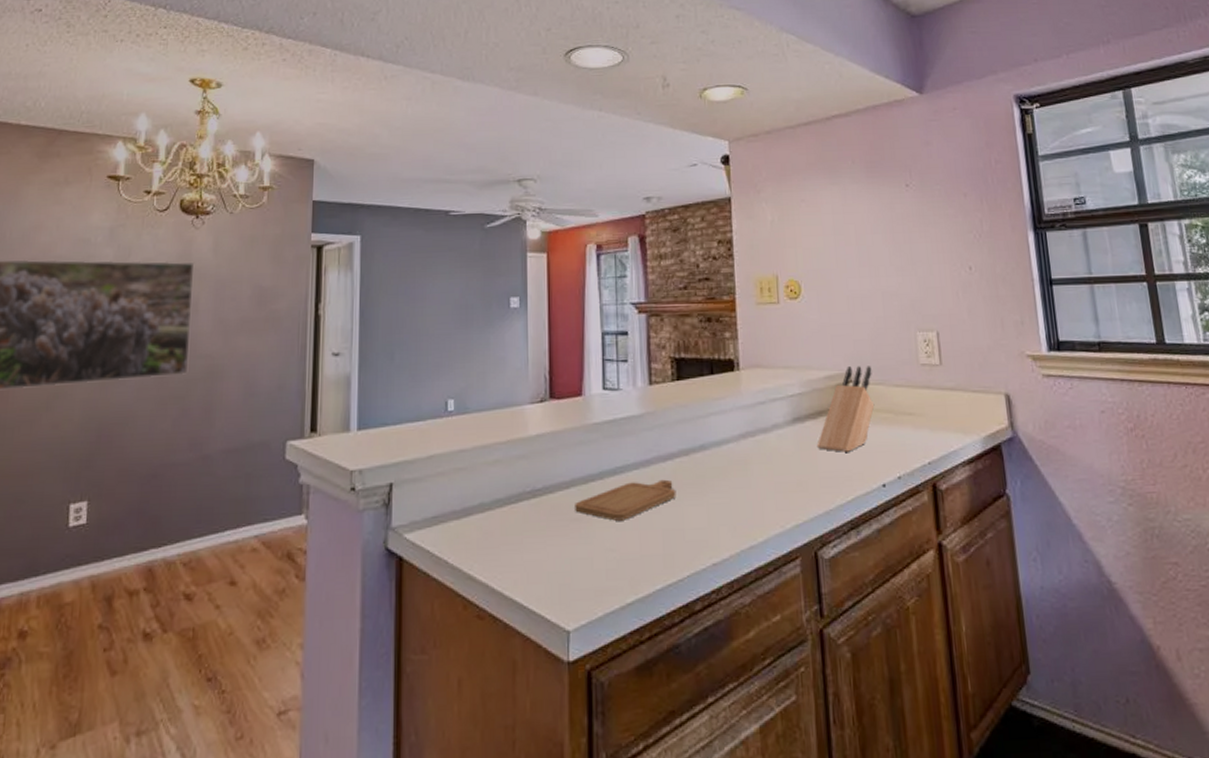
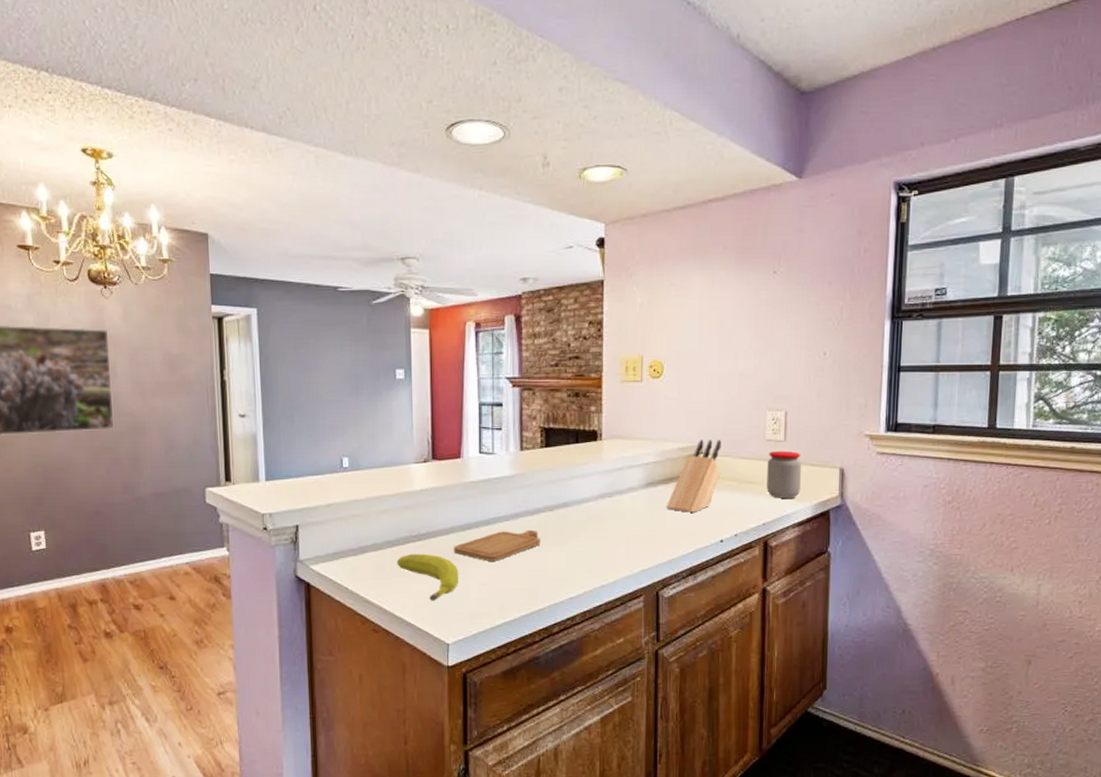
fruit: none [507,513,582,575] -> present [396,553,459,601]
jar: none [924,376,966,432] -> present [767,450,802,498]

